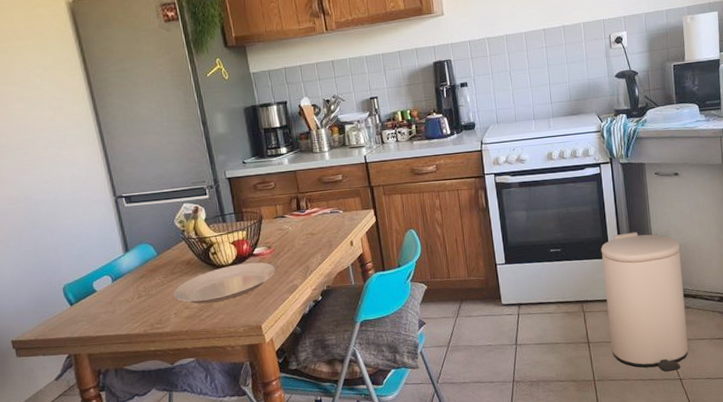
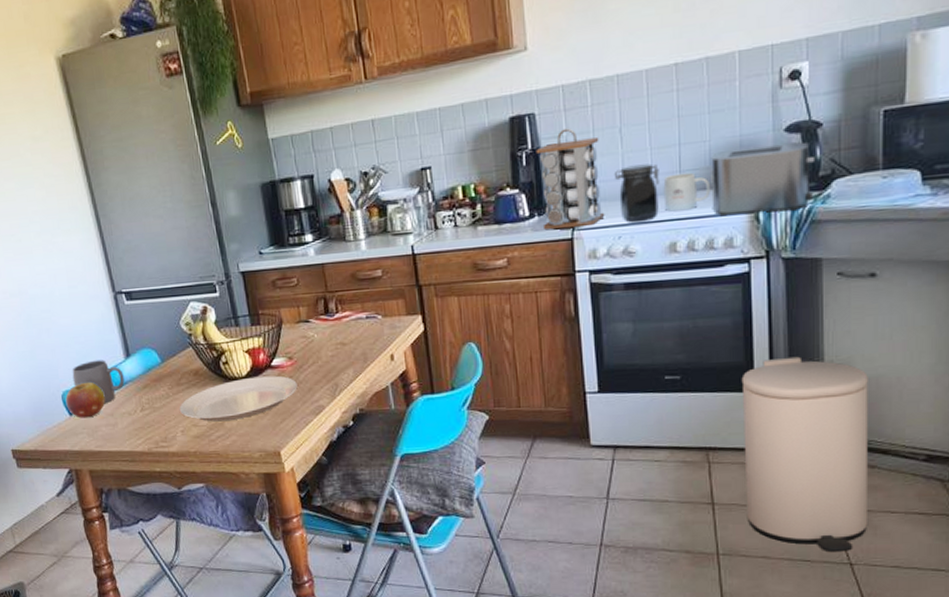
fruit: none [66,275,105,308] -> present [65,382,106,418]
mug: none [73,255,123,294] -> present [72,360,125,404]
spice rack: none [453,71,503,144] -> present [536,128,605,231]
jar: none [507,97,539,139] -> present [613,163,660,223]
mug: none [540,104,572,131] -> present [663,172,711,212]
toaster: none [570,84,637,135] -> present [711,141,814,217]

